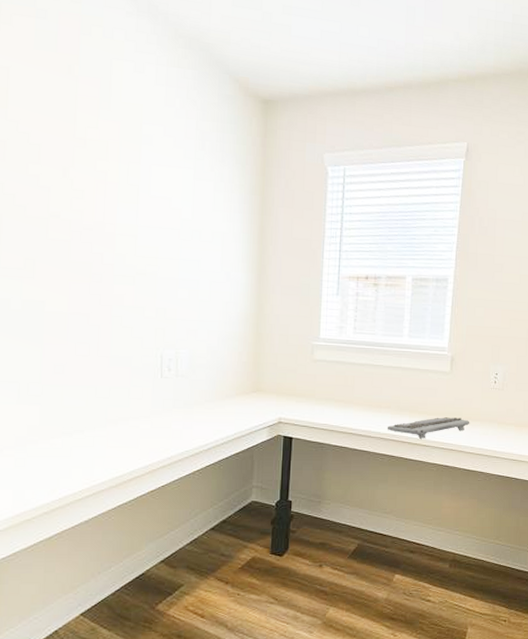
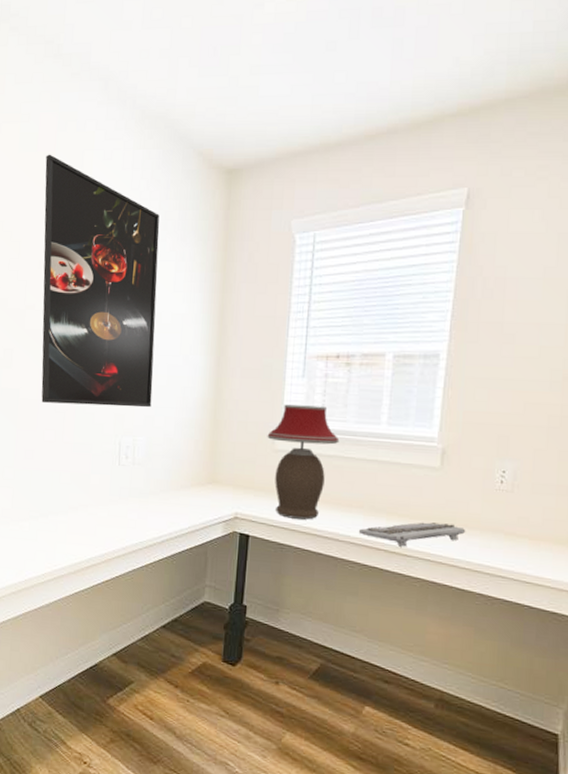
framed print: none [67,57,197,322] -> present [41,154,160,408]
table lamp: none [306,319,370,421] -> present [267,404,340,520]

